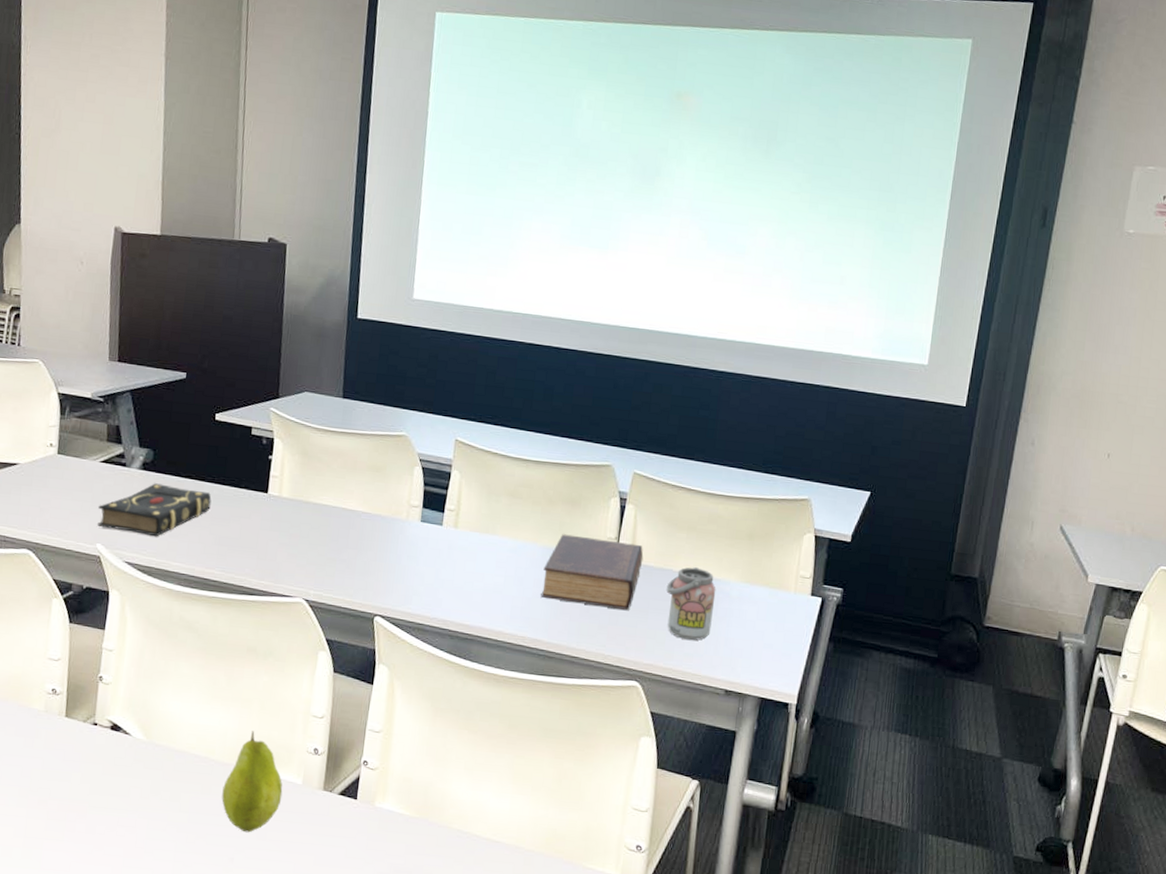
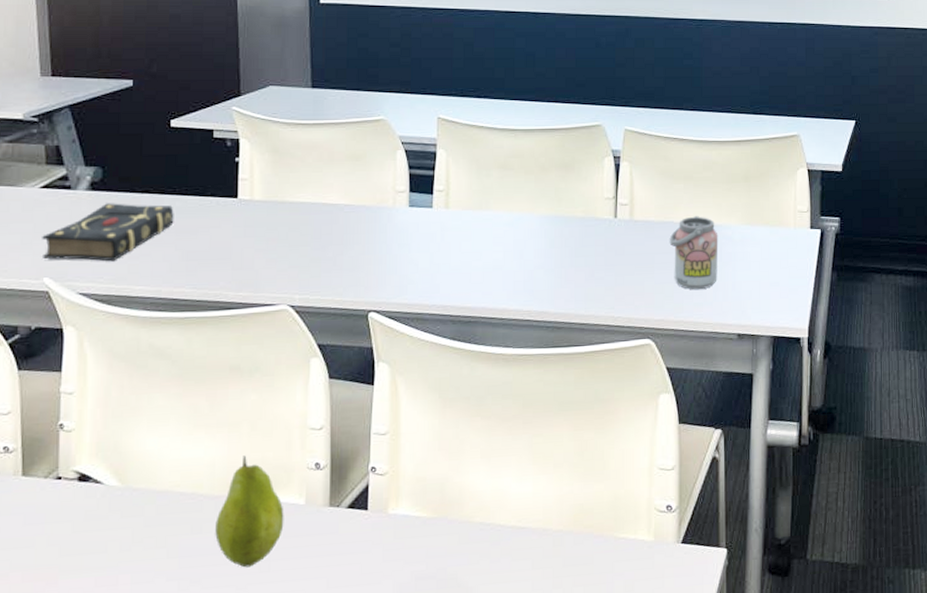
book: present [540,534,644,611] -> none [543,200,643,269]

